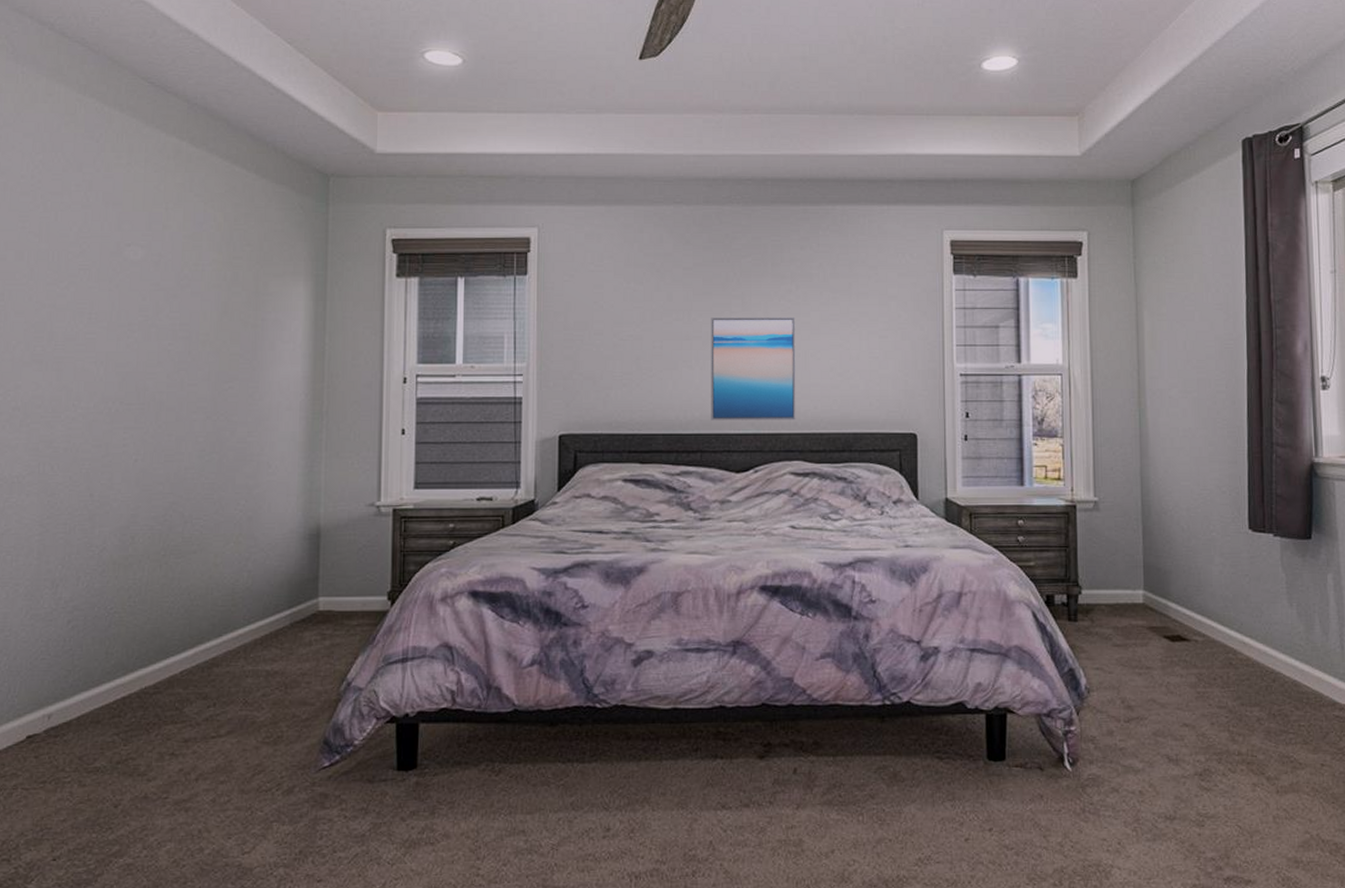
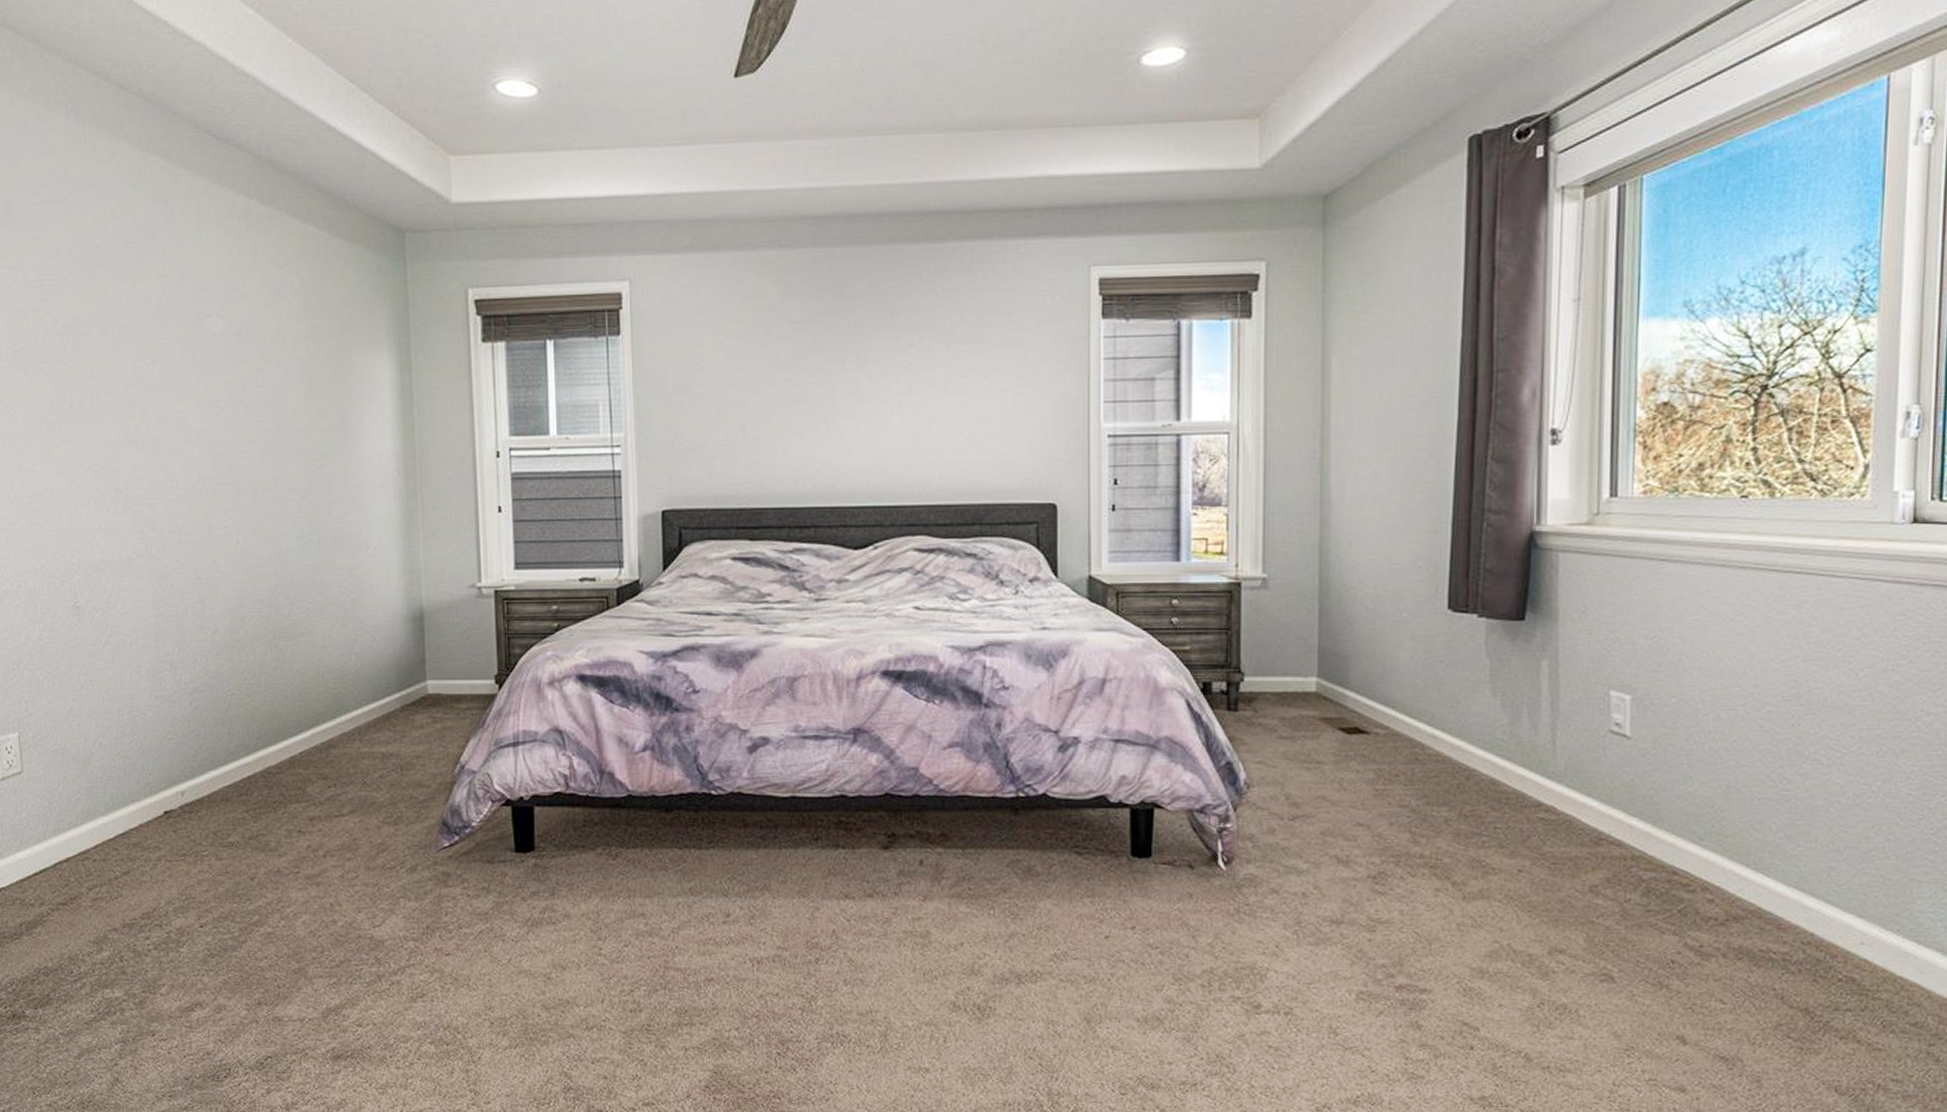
wall art: present [711,317,796,421] -> none [823,374,919,493]

